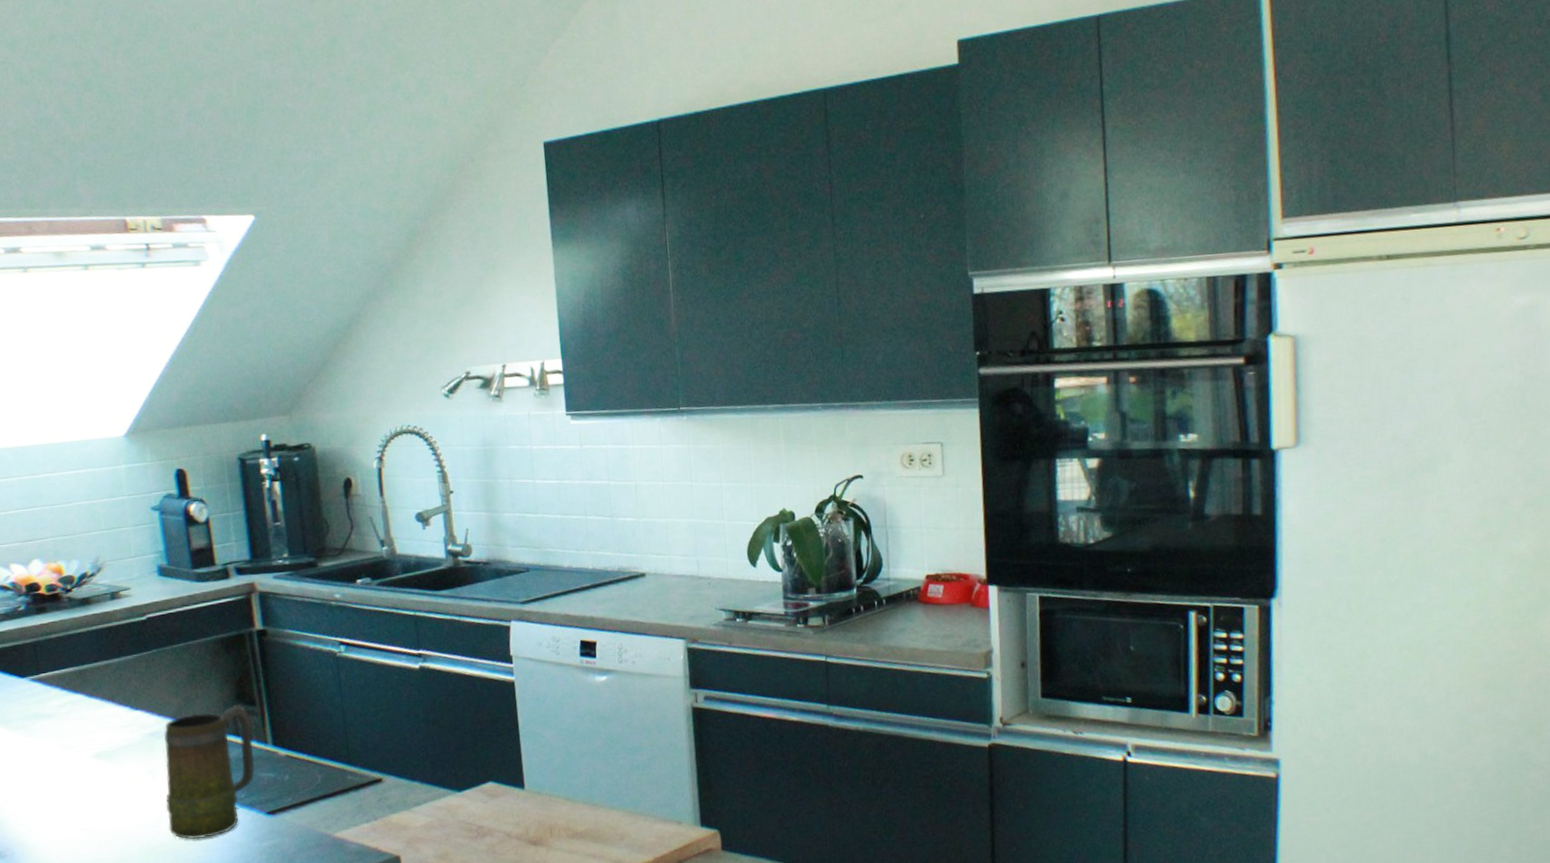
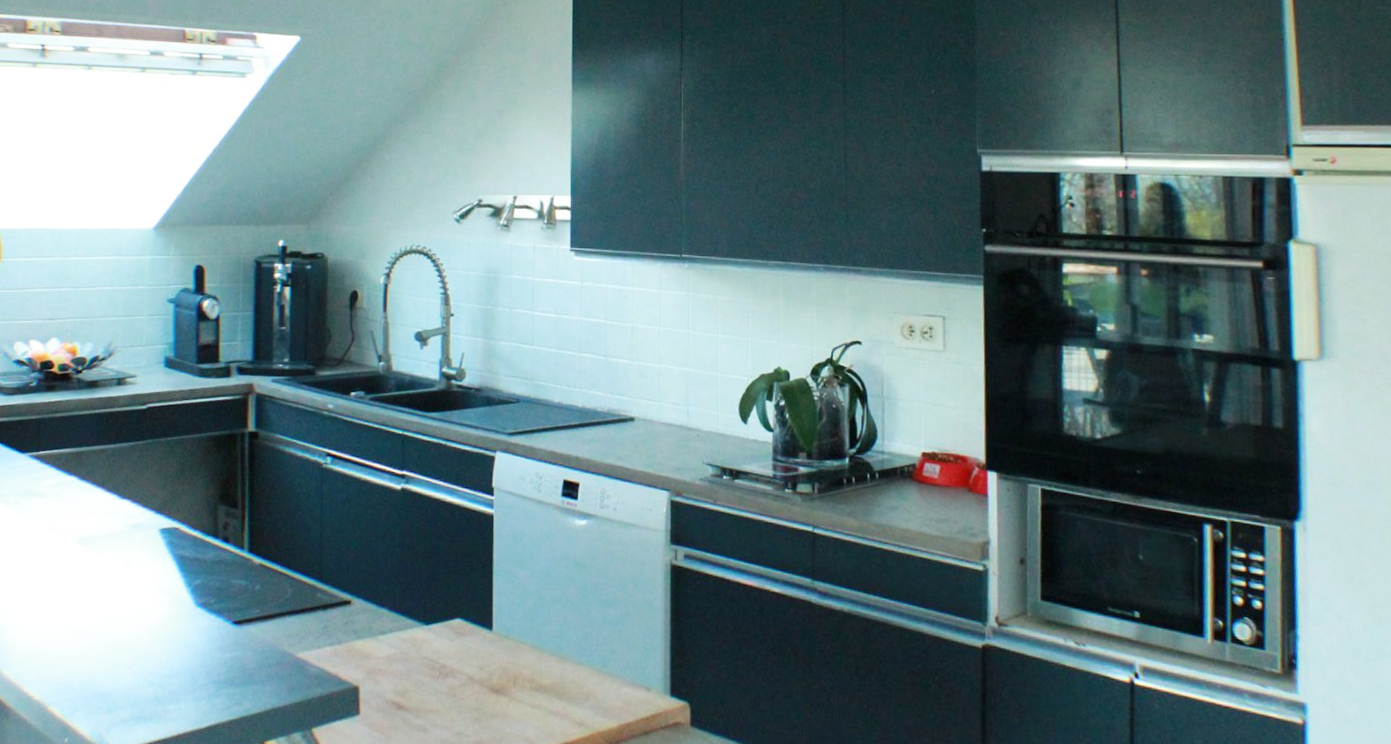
mug: present [164,705,255,840] -> none [136,506,232,641]

